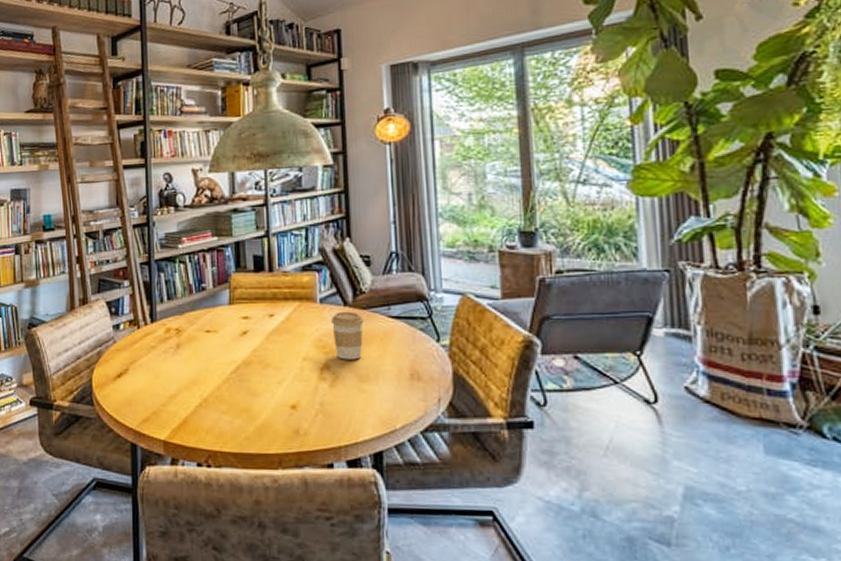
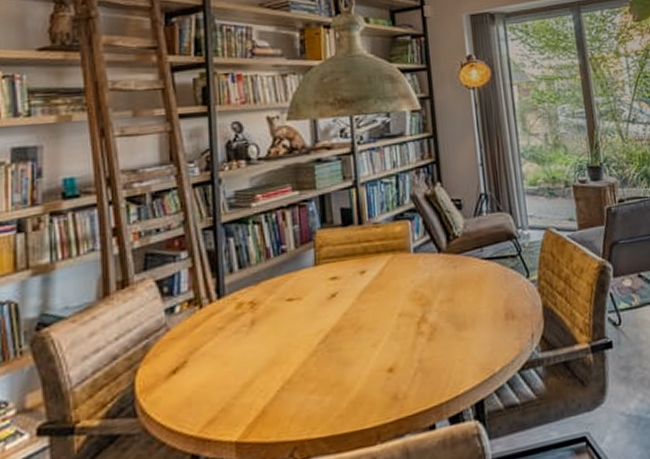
coffee cup: present [332,311,364,360] -> none [426,257,459,310]

